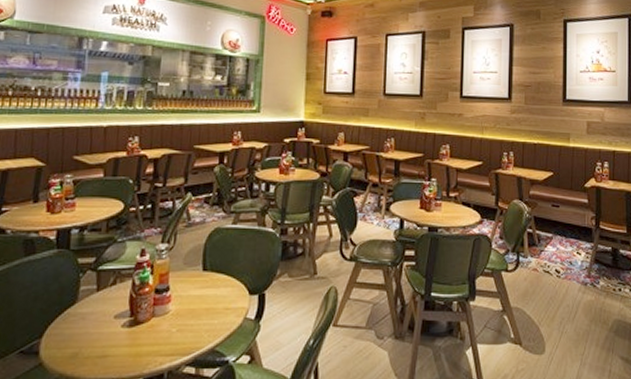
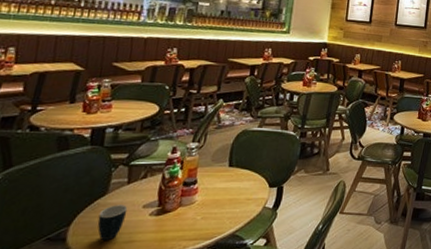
mug: none [69,315,99,354] -> present [97,205,128,240]

